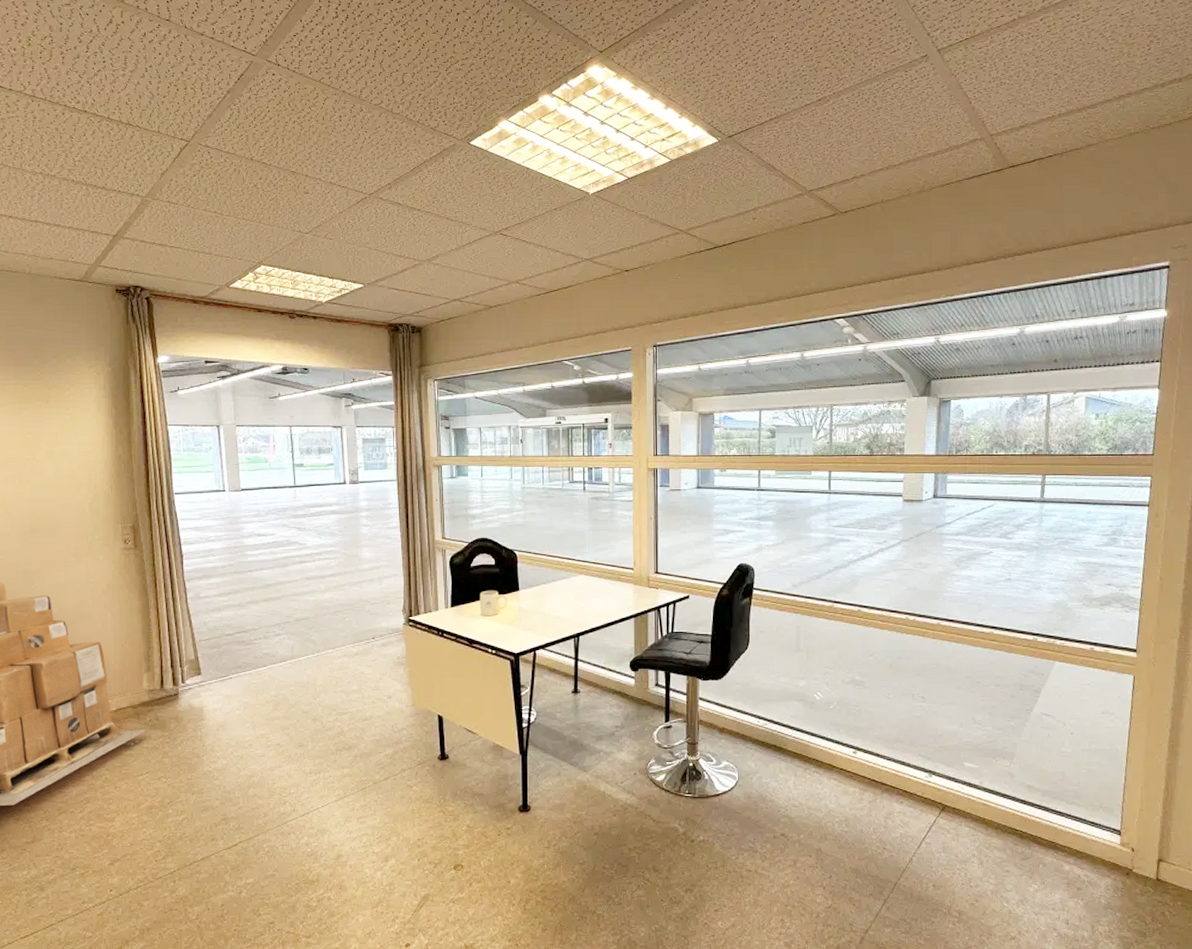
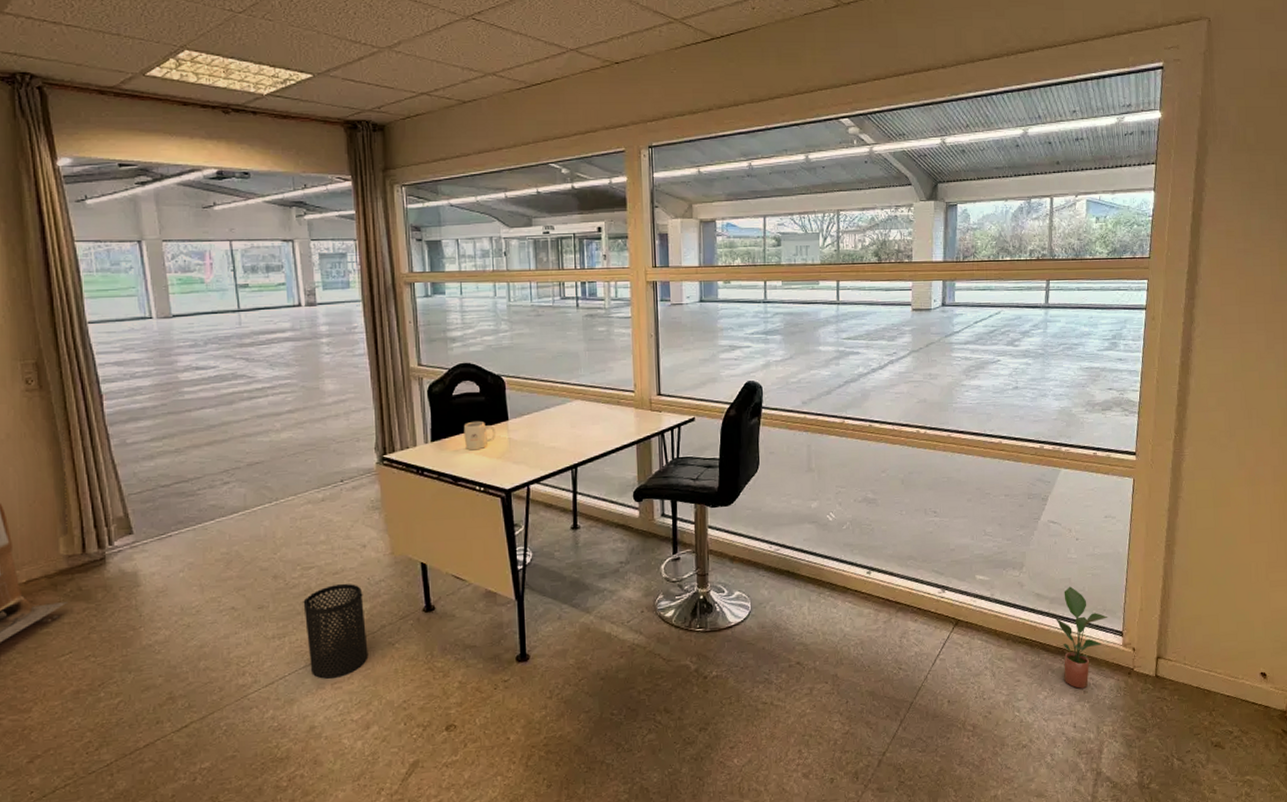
trash can: none [336,729,390,813] -> present [303,583,369,679]
potted plant: none [1048,780,1105,885] -> present [1056,586,1108,689]

